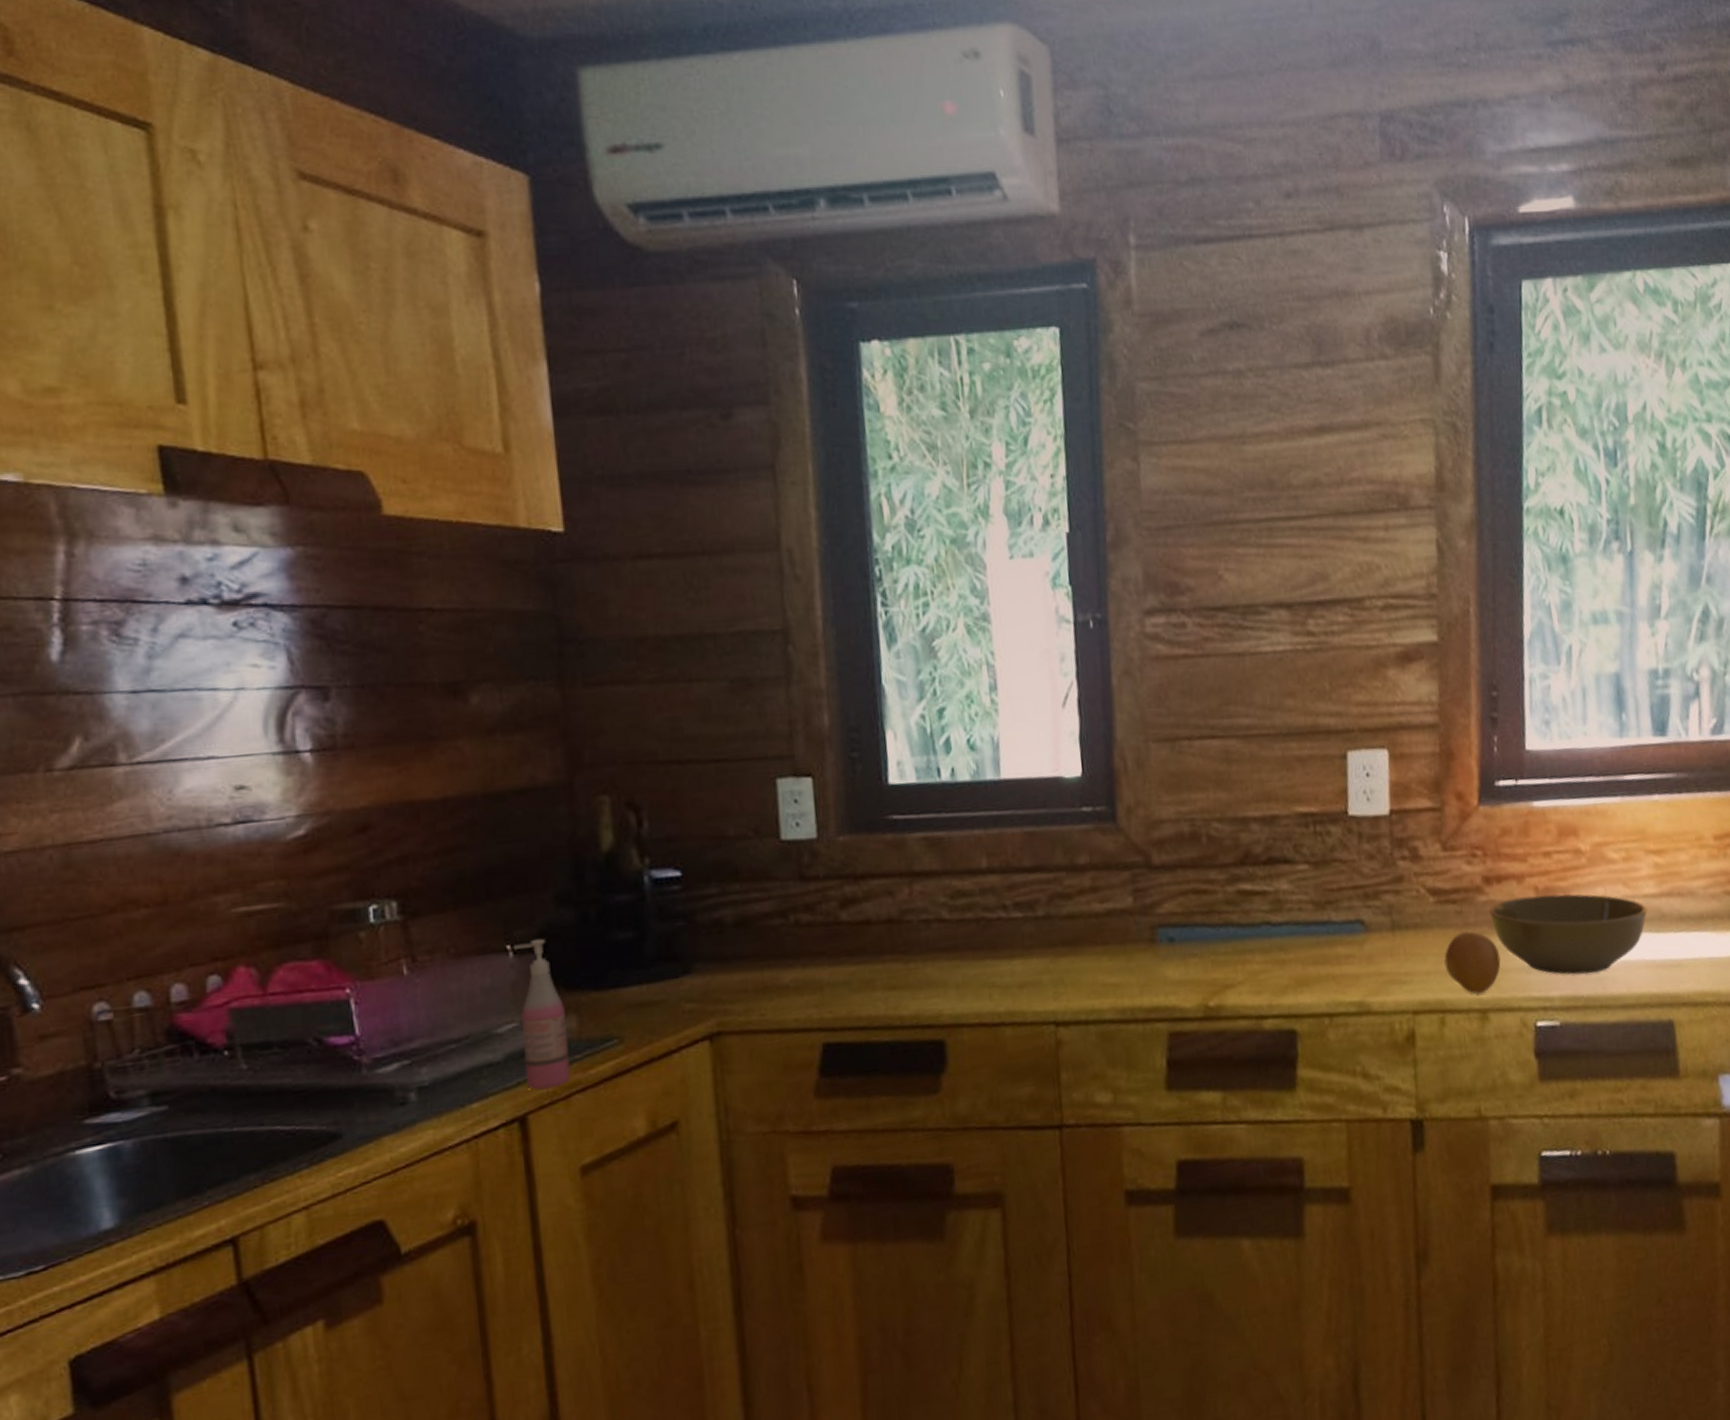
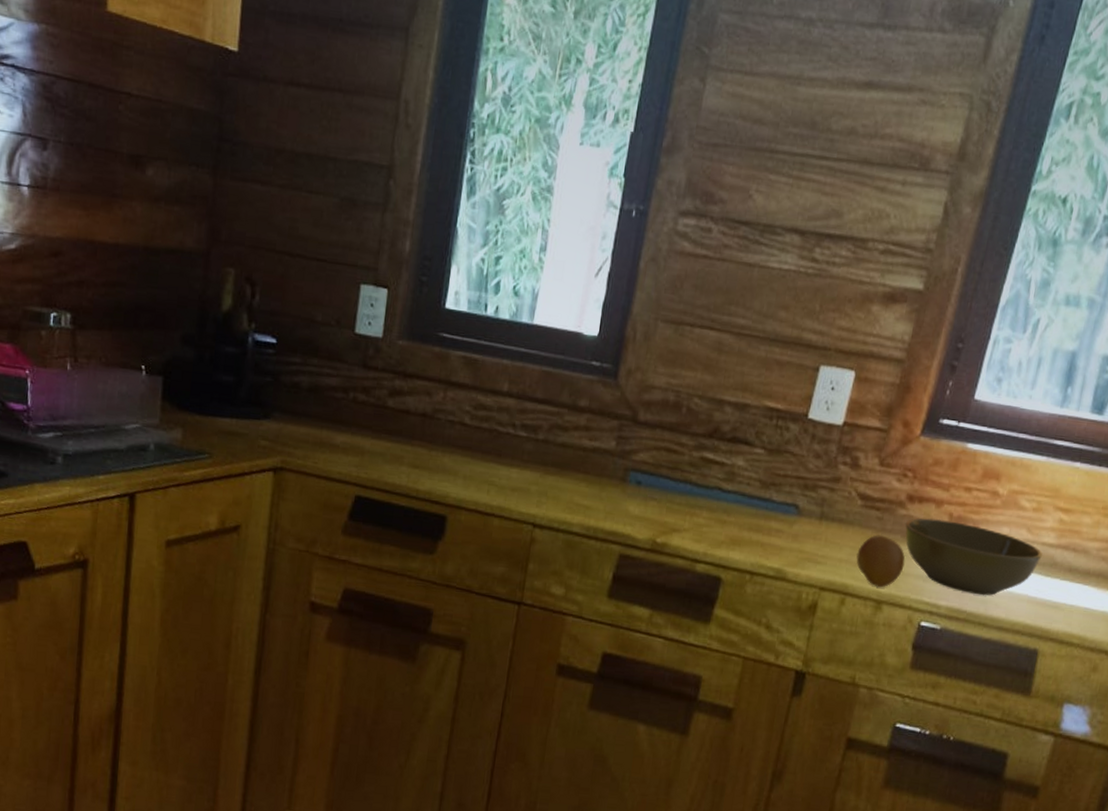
soap dispenser: present [512,938,571,1091] -> none [138,365,175,479]

